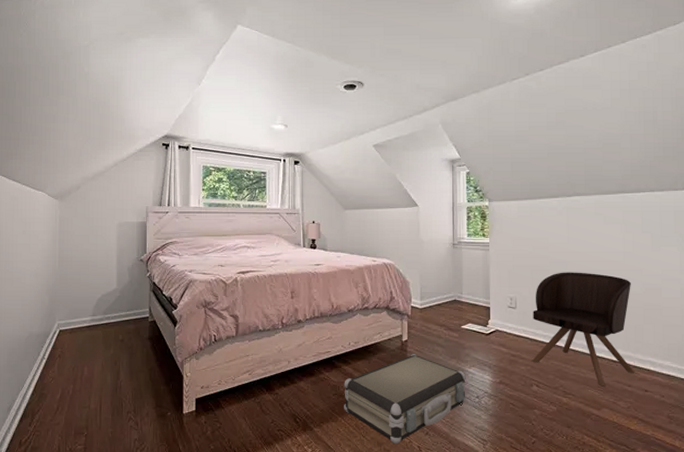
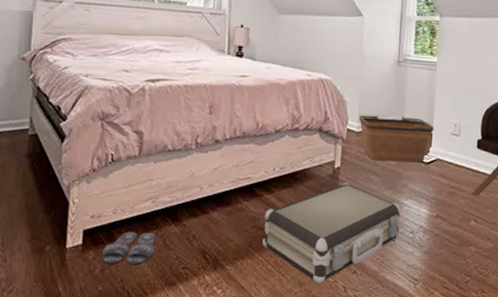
slippers: none [211,399,255,428] -> present [101,231,156,265]
bicycle basket: none [422,293,491,334] -> present [359,115,434,163]

